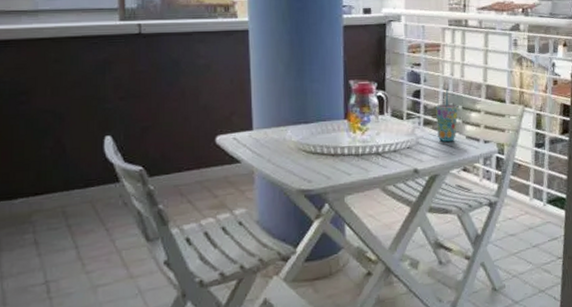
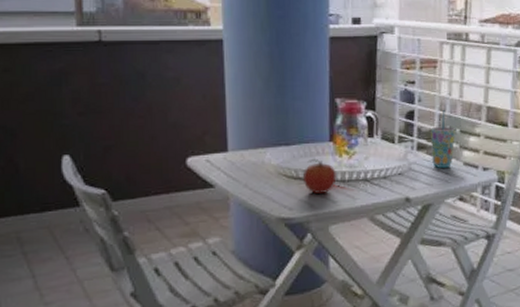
fruit: none [321,135,351,167] -> present [303,158,337,194]

